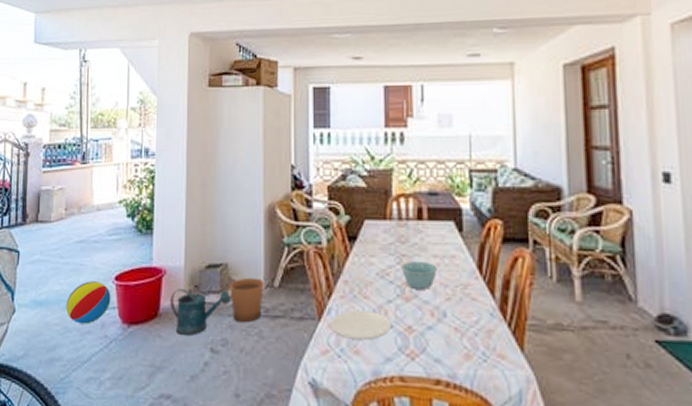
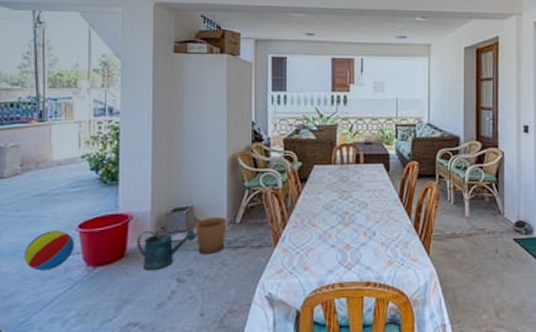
plate: present [330,310,391,340] -> none [284,235,333,259]
bowl: present [400,261,439,290] -> none [341,196,371,216]

